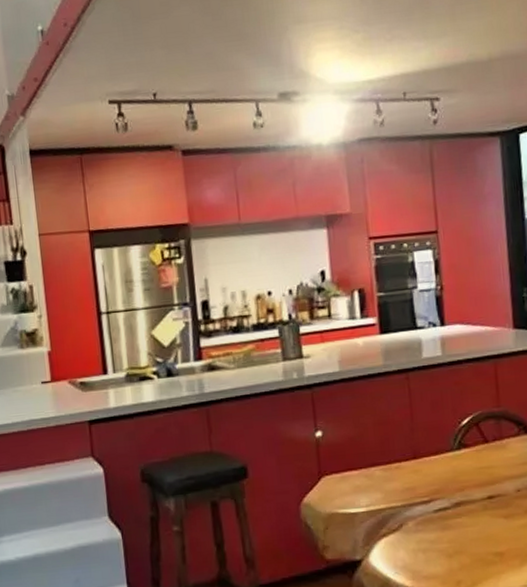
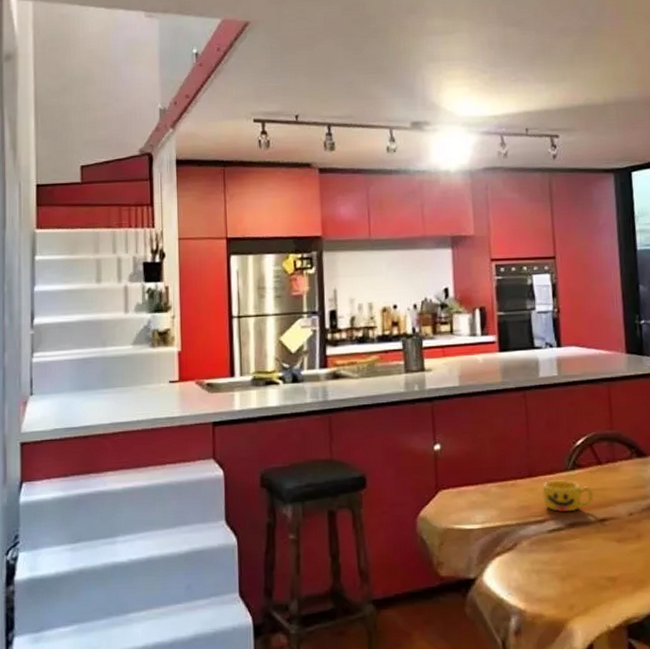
cup: none [427,460,481,492] -> present [542,480,594,512]

